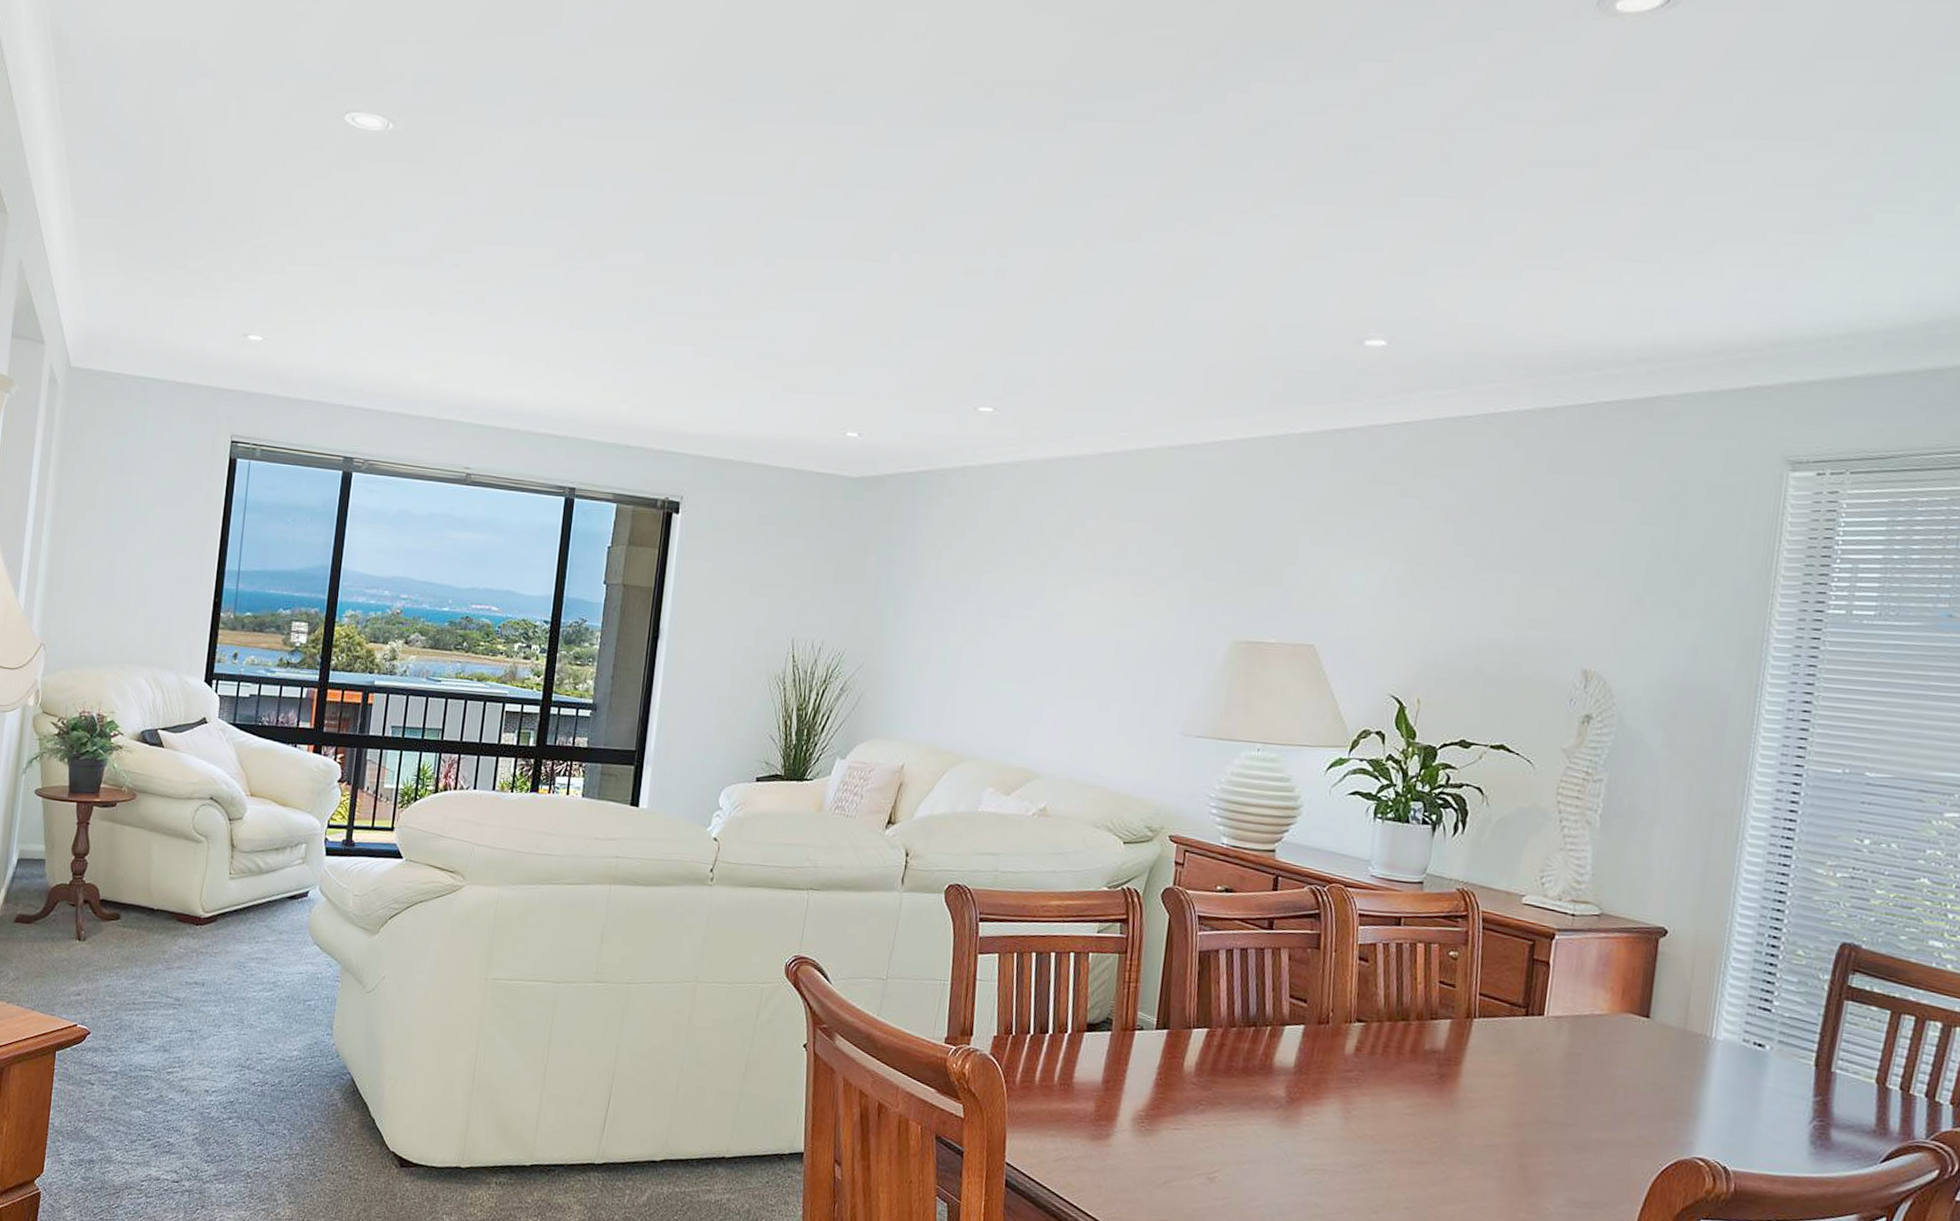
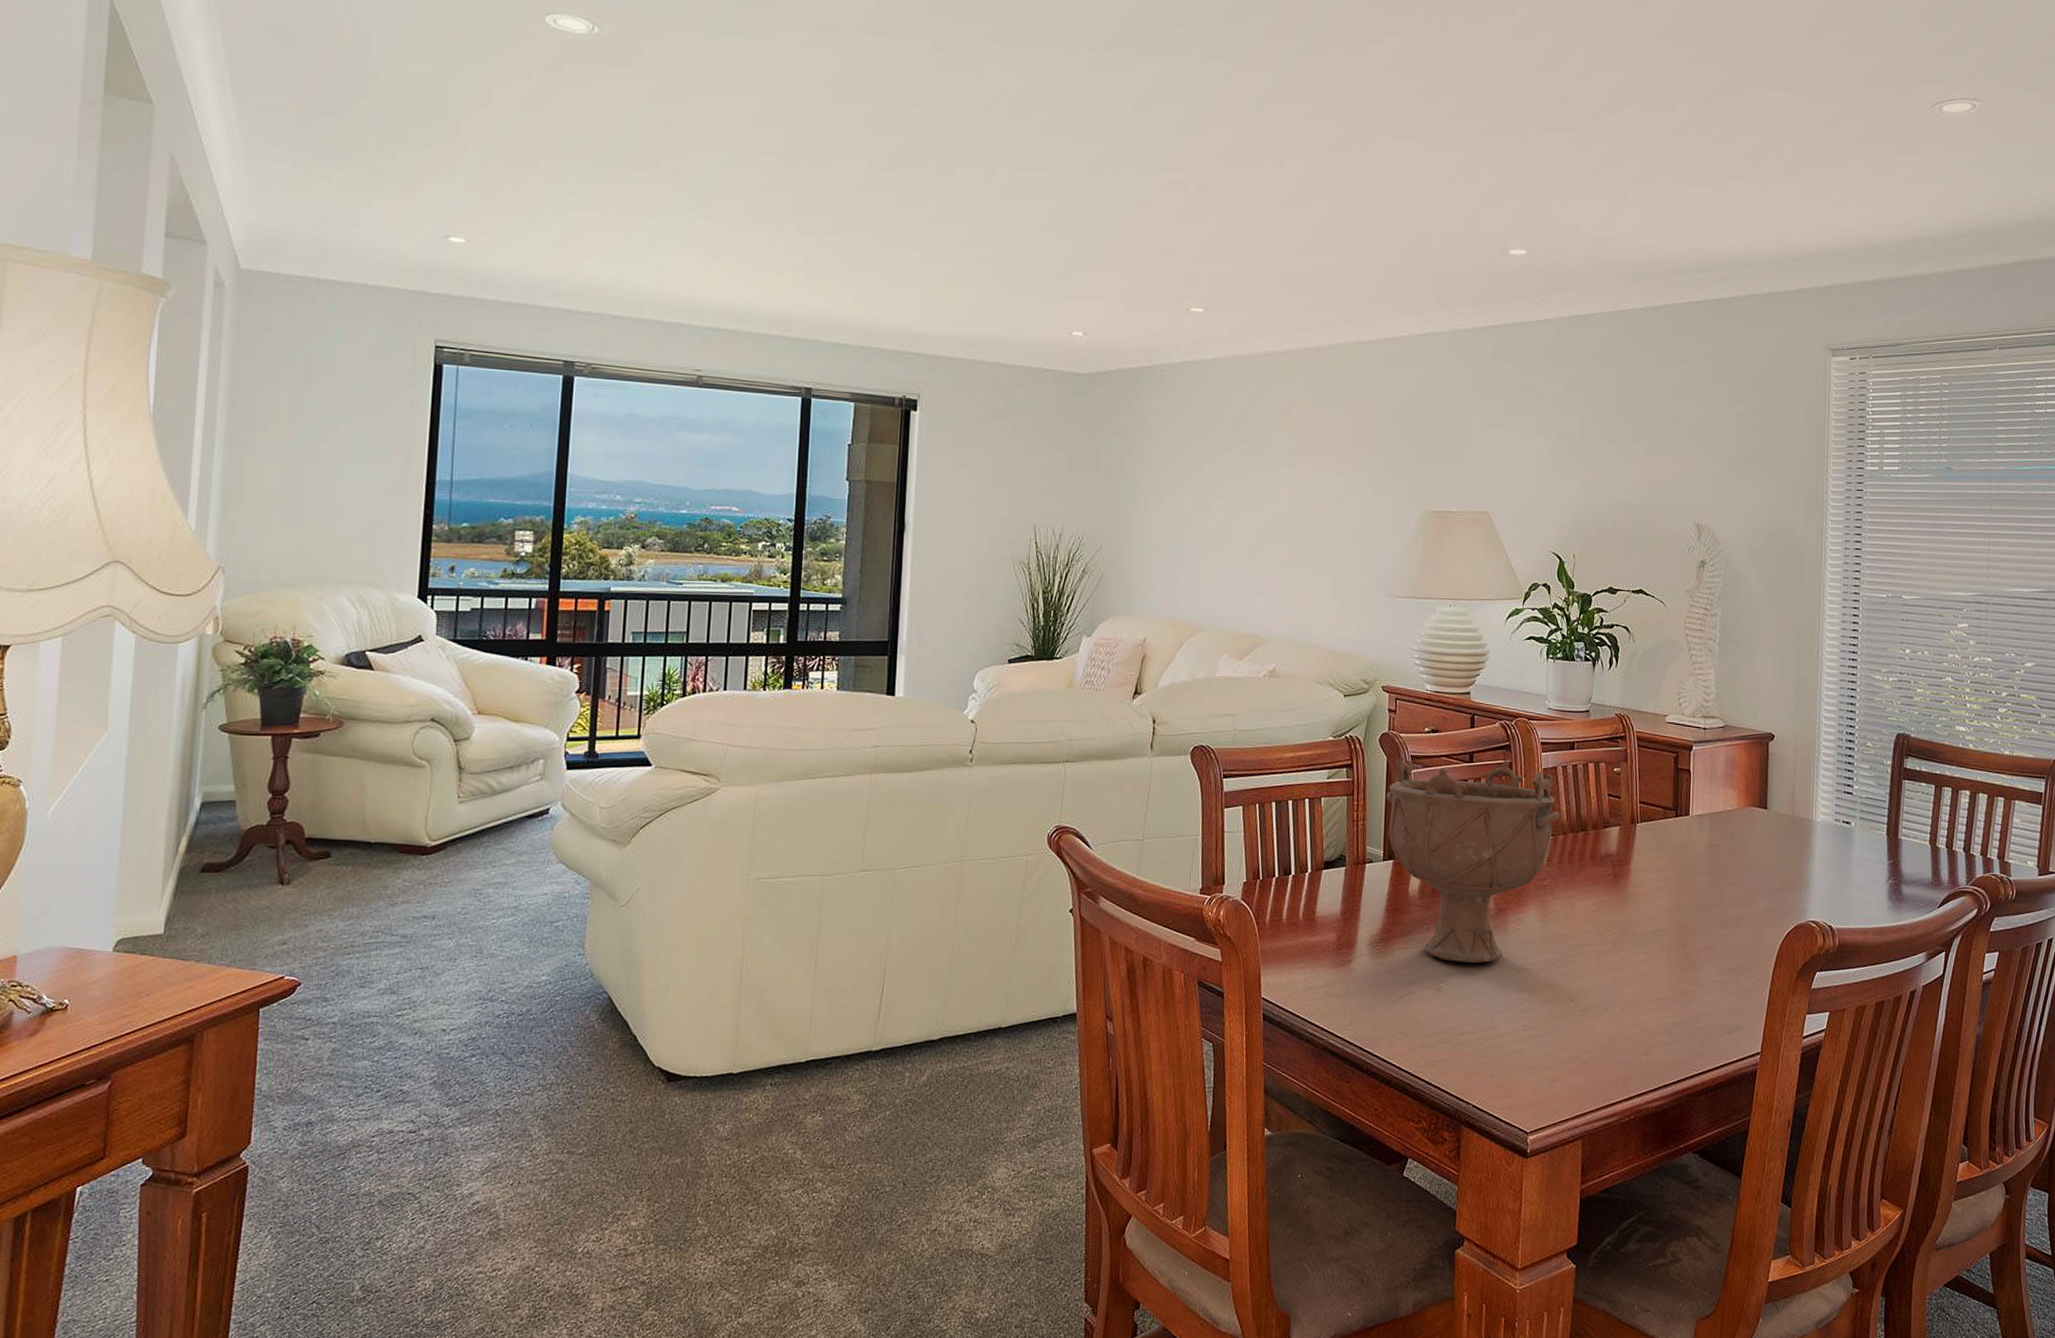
decorative bowl: none [1163,916,1376,1157] -> present [1386,757,1560,964]

